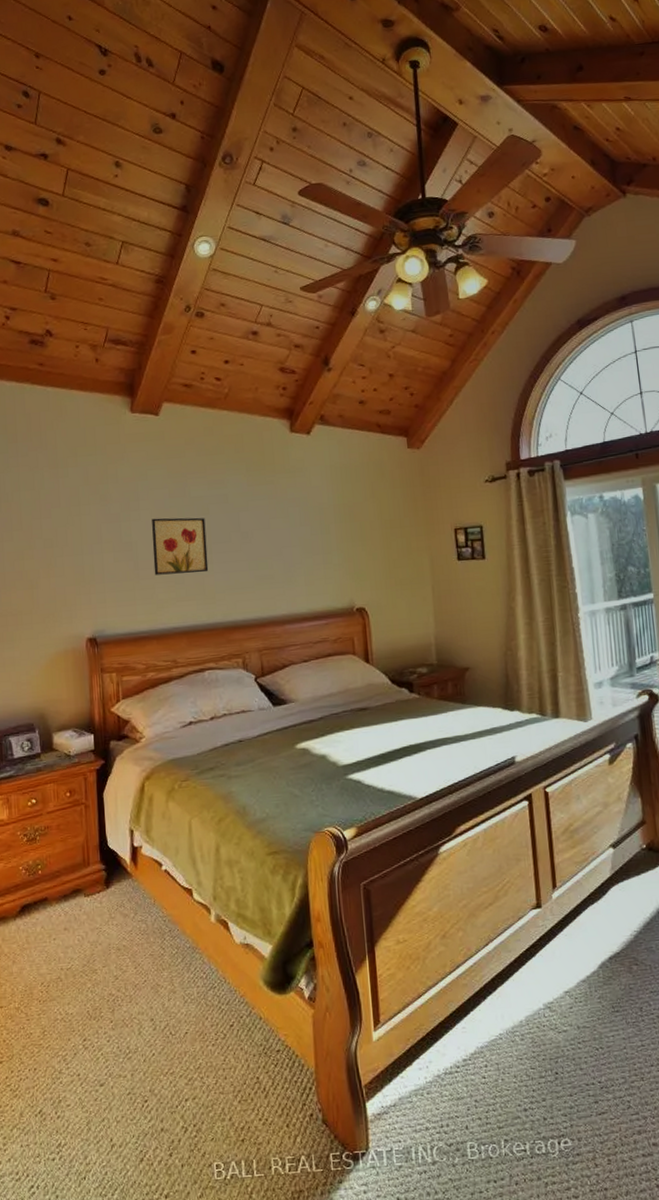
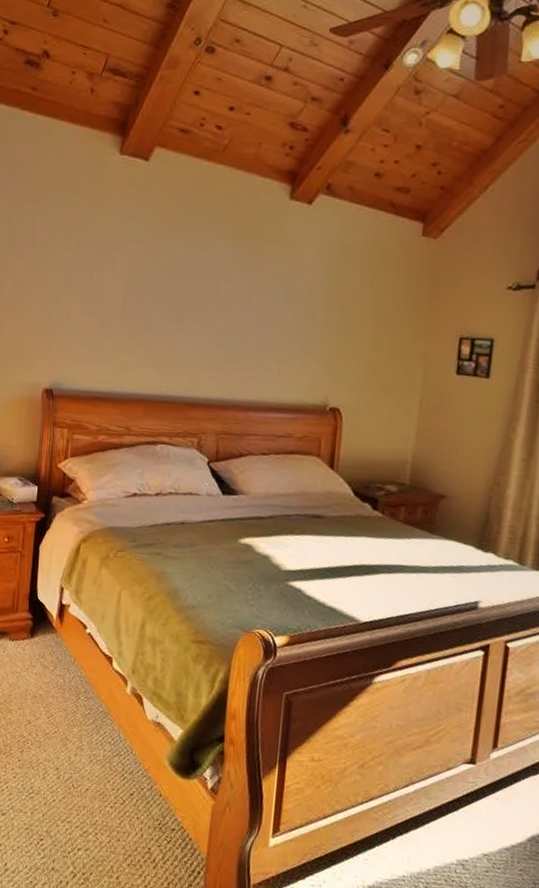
wall art: present [152,517,209,575] -> none [120,274,181,341]

